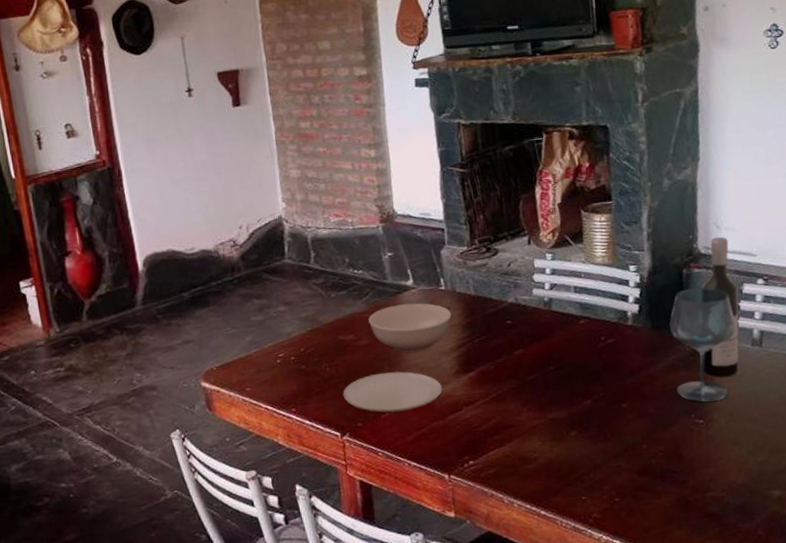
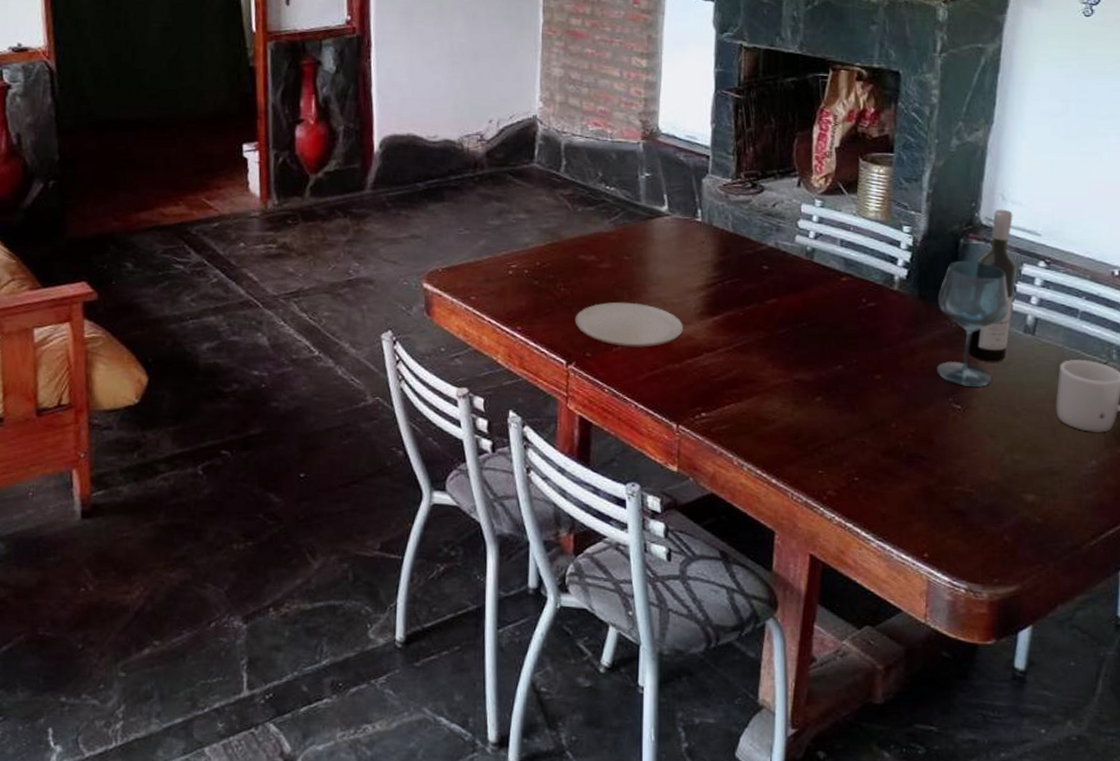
bowl: present [368,303,452,353] -> none [614,230,705,285]

